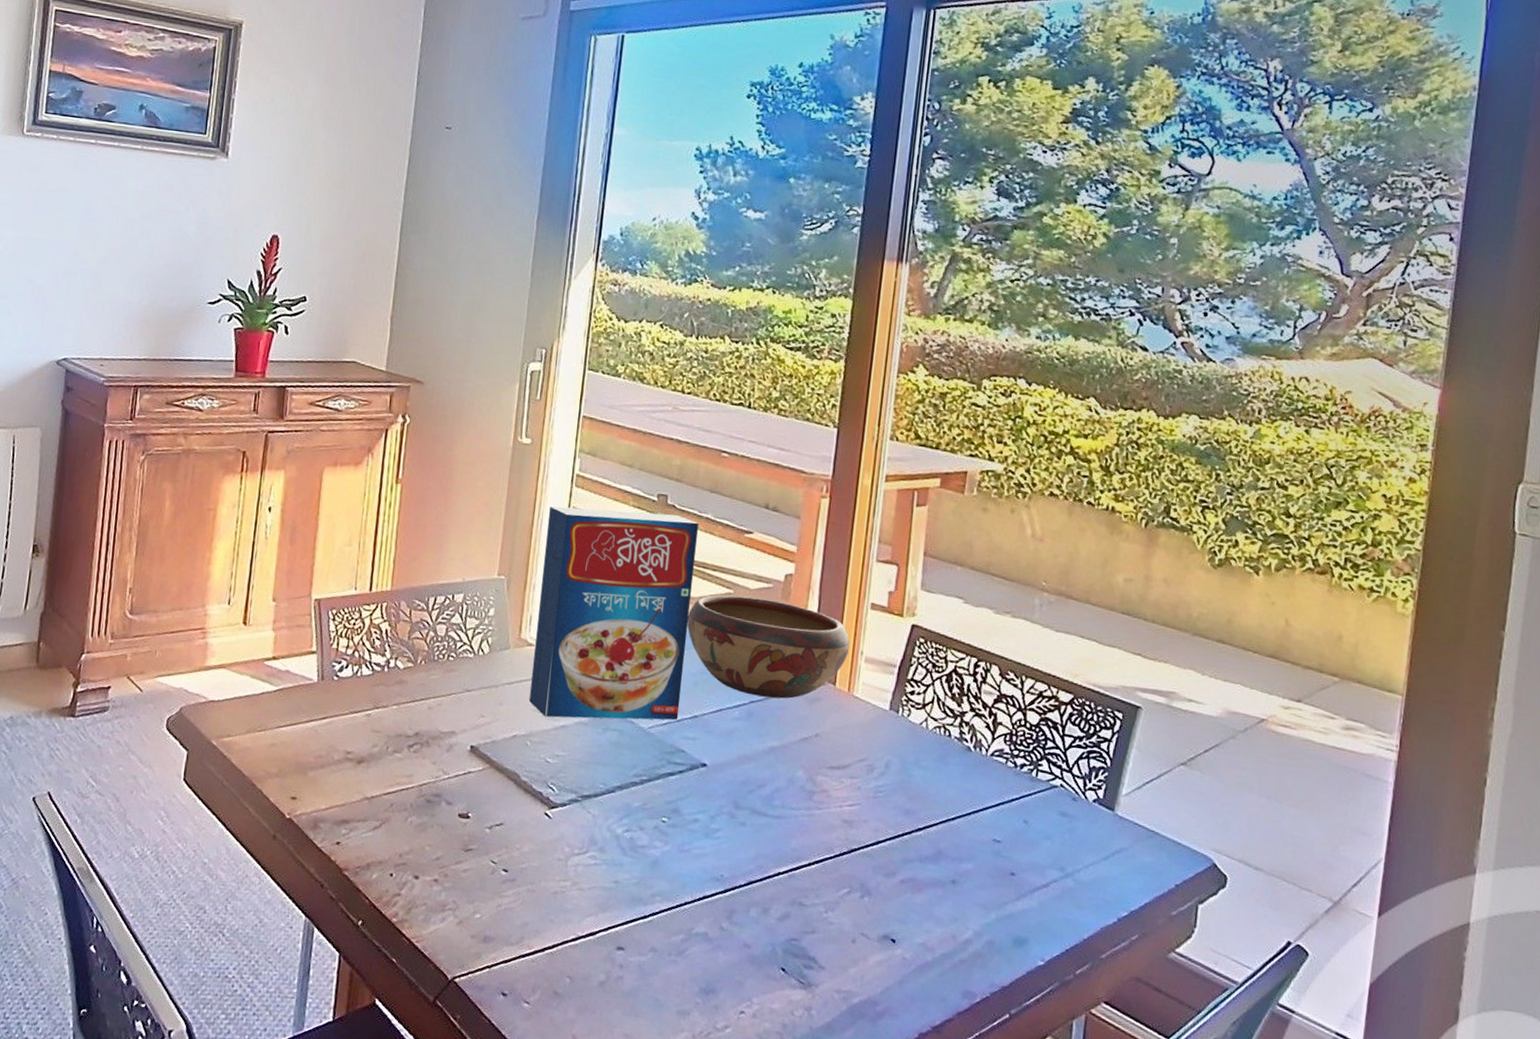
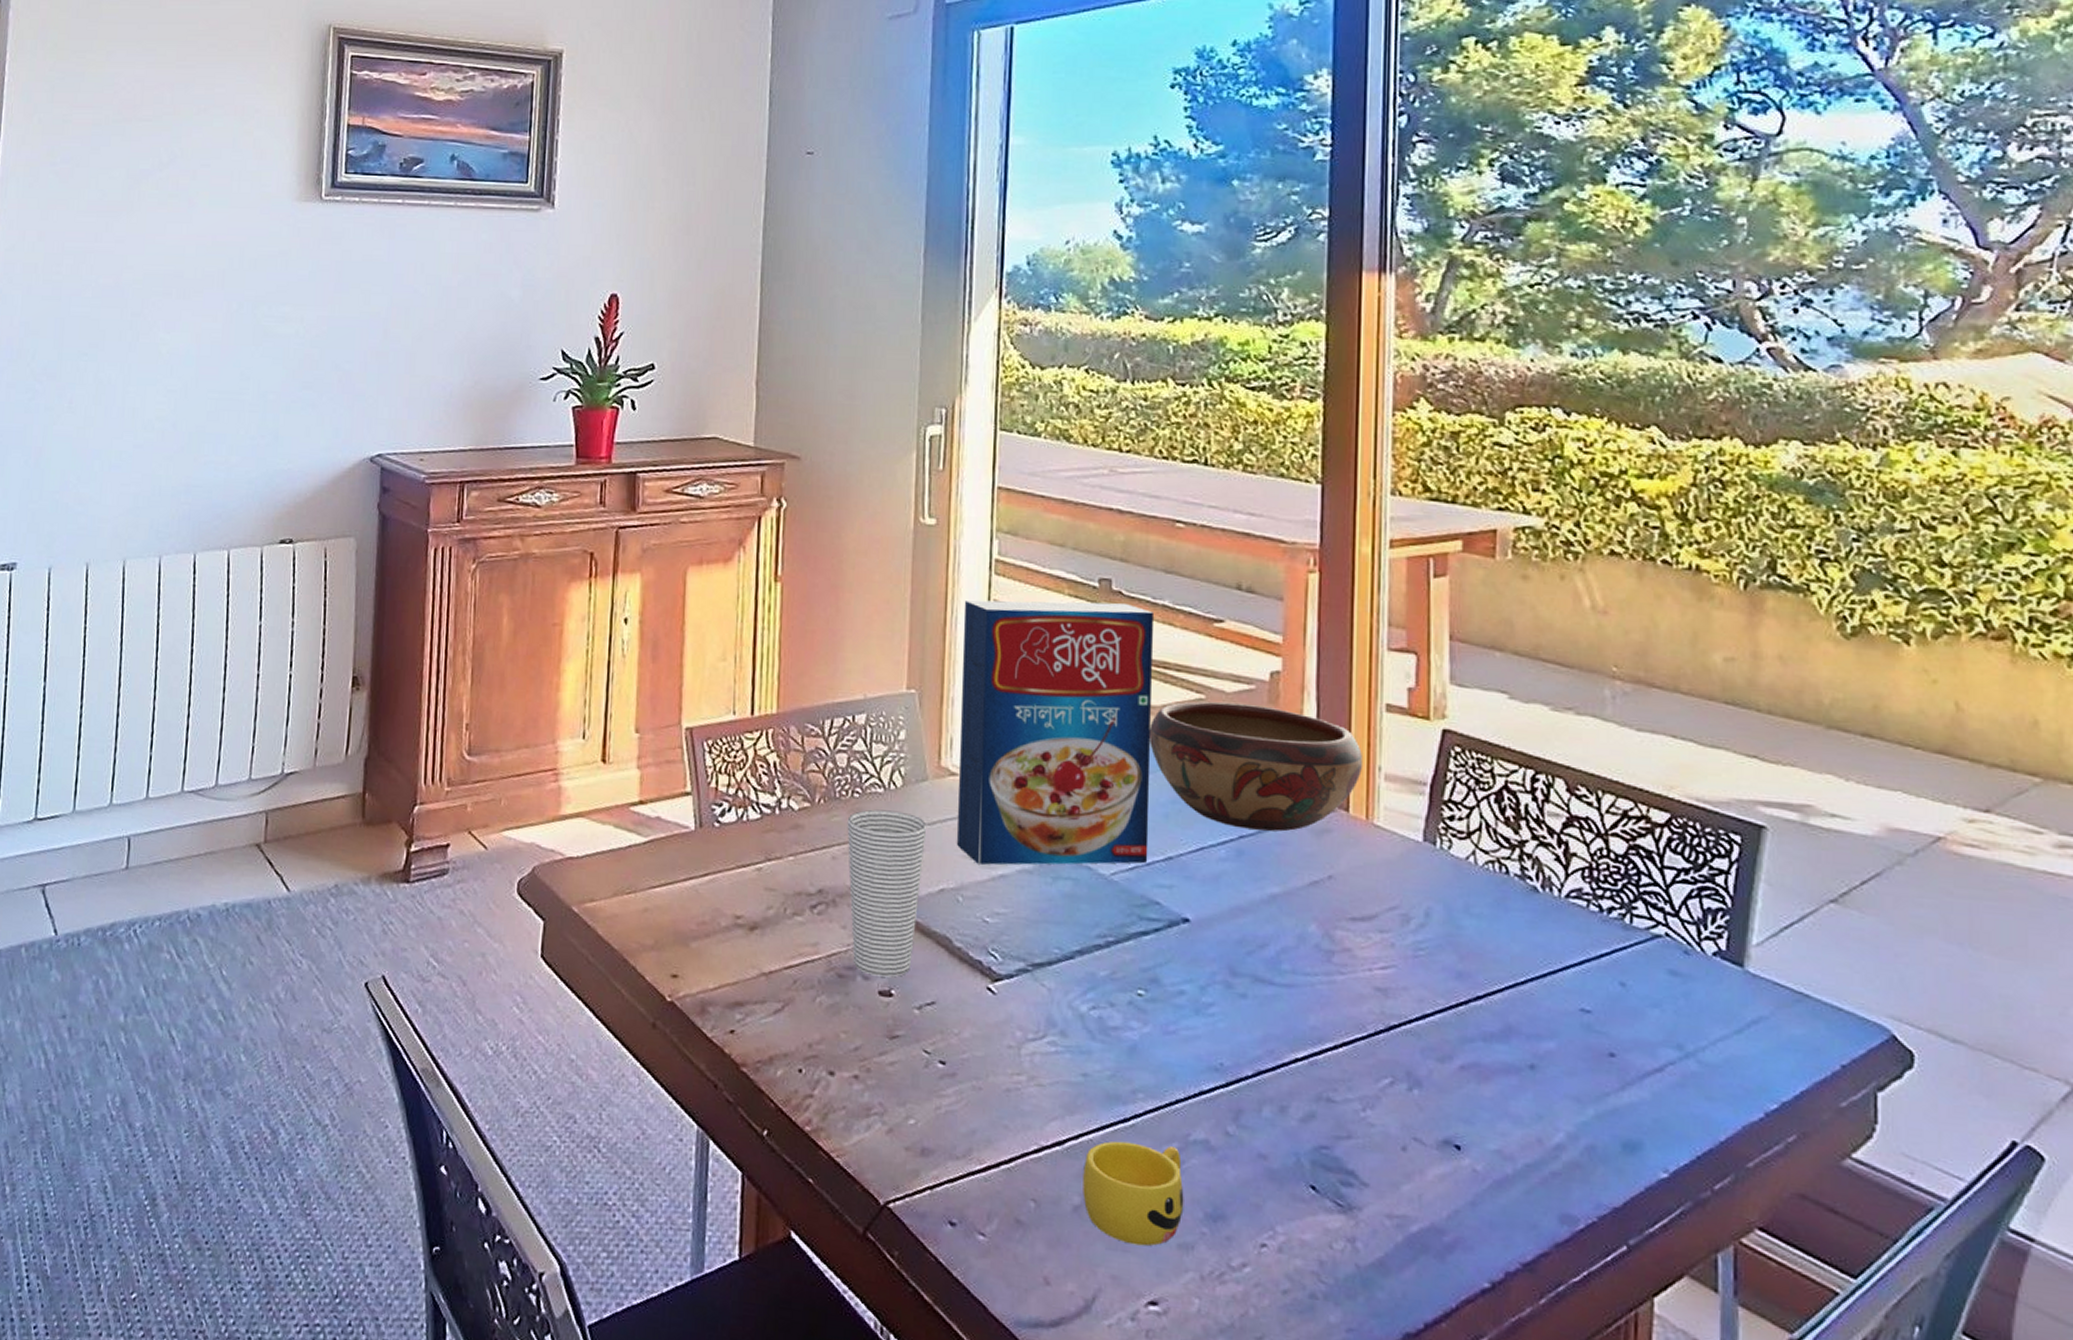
cup: none [439,670,507,804] -> present [847,809,927,978]
cup: none [607,932,686,1012] -> present [1083,1141,1184,1246]

